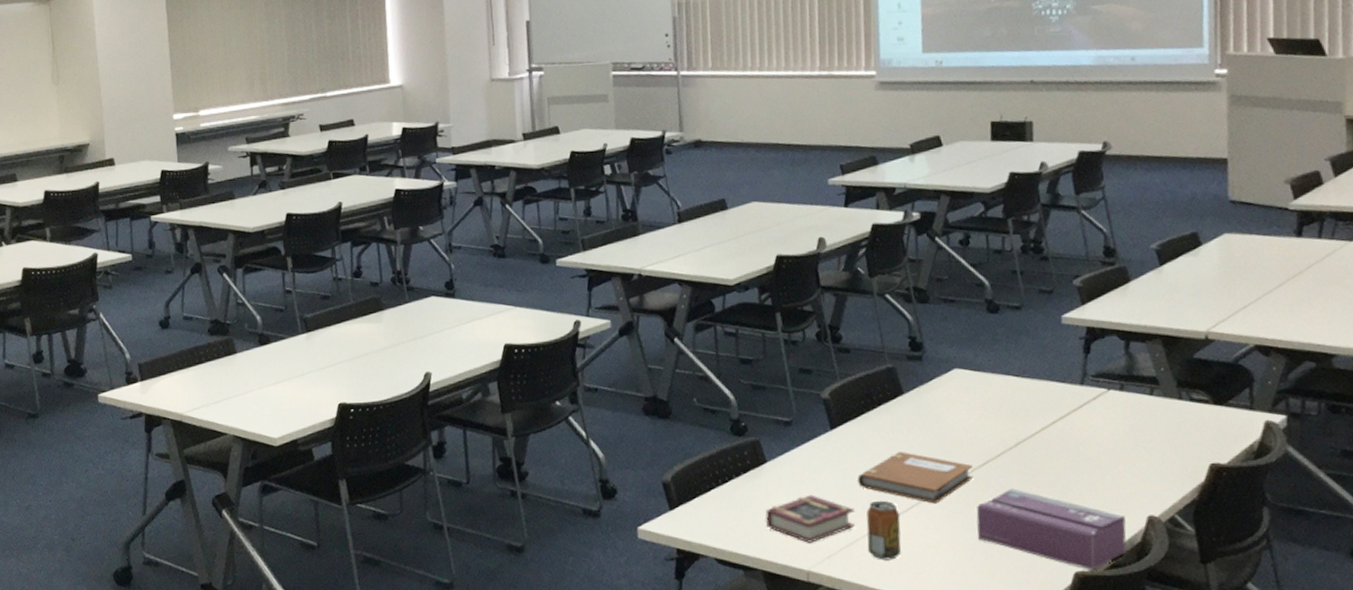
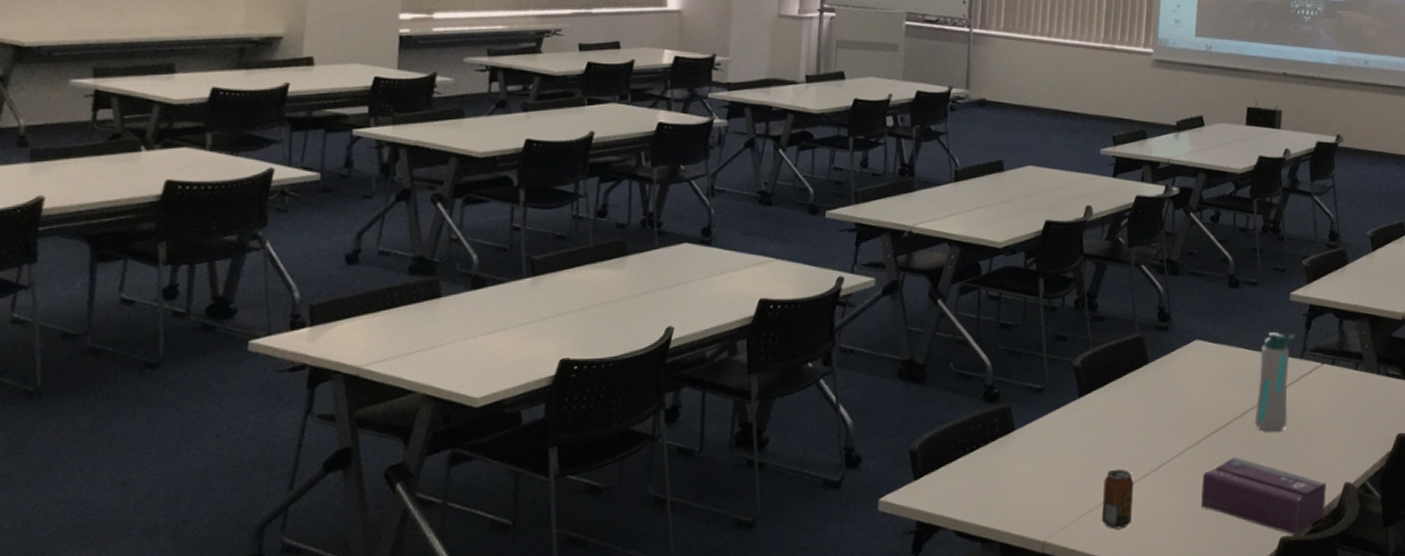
book: present [765,494,855,543] -> none [1007,463,1093,513]
notebook: present [857,452,974,504] -> none [1099,420,1203,472]
water bottle: none [1031,358,1074,463] -> present [1254,333,1297,432]

